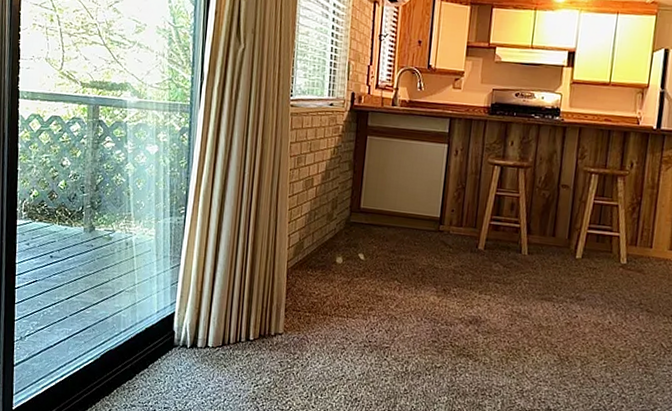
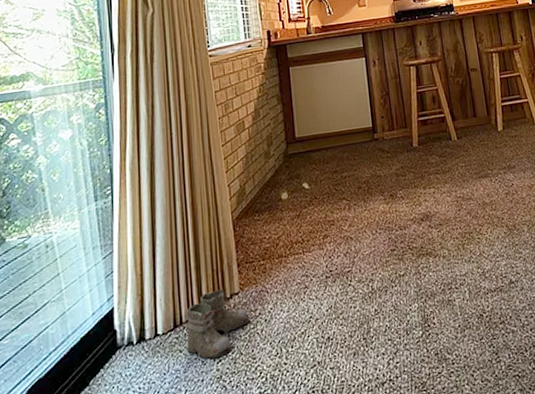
boots: none [228,325,289,382] -> present [186,288,250,366]

